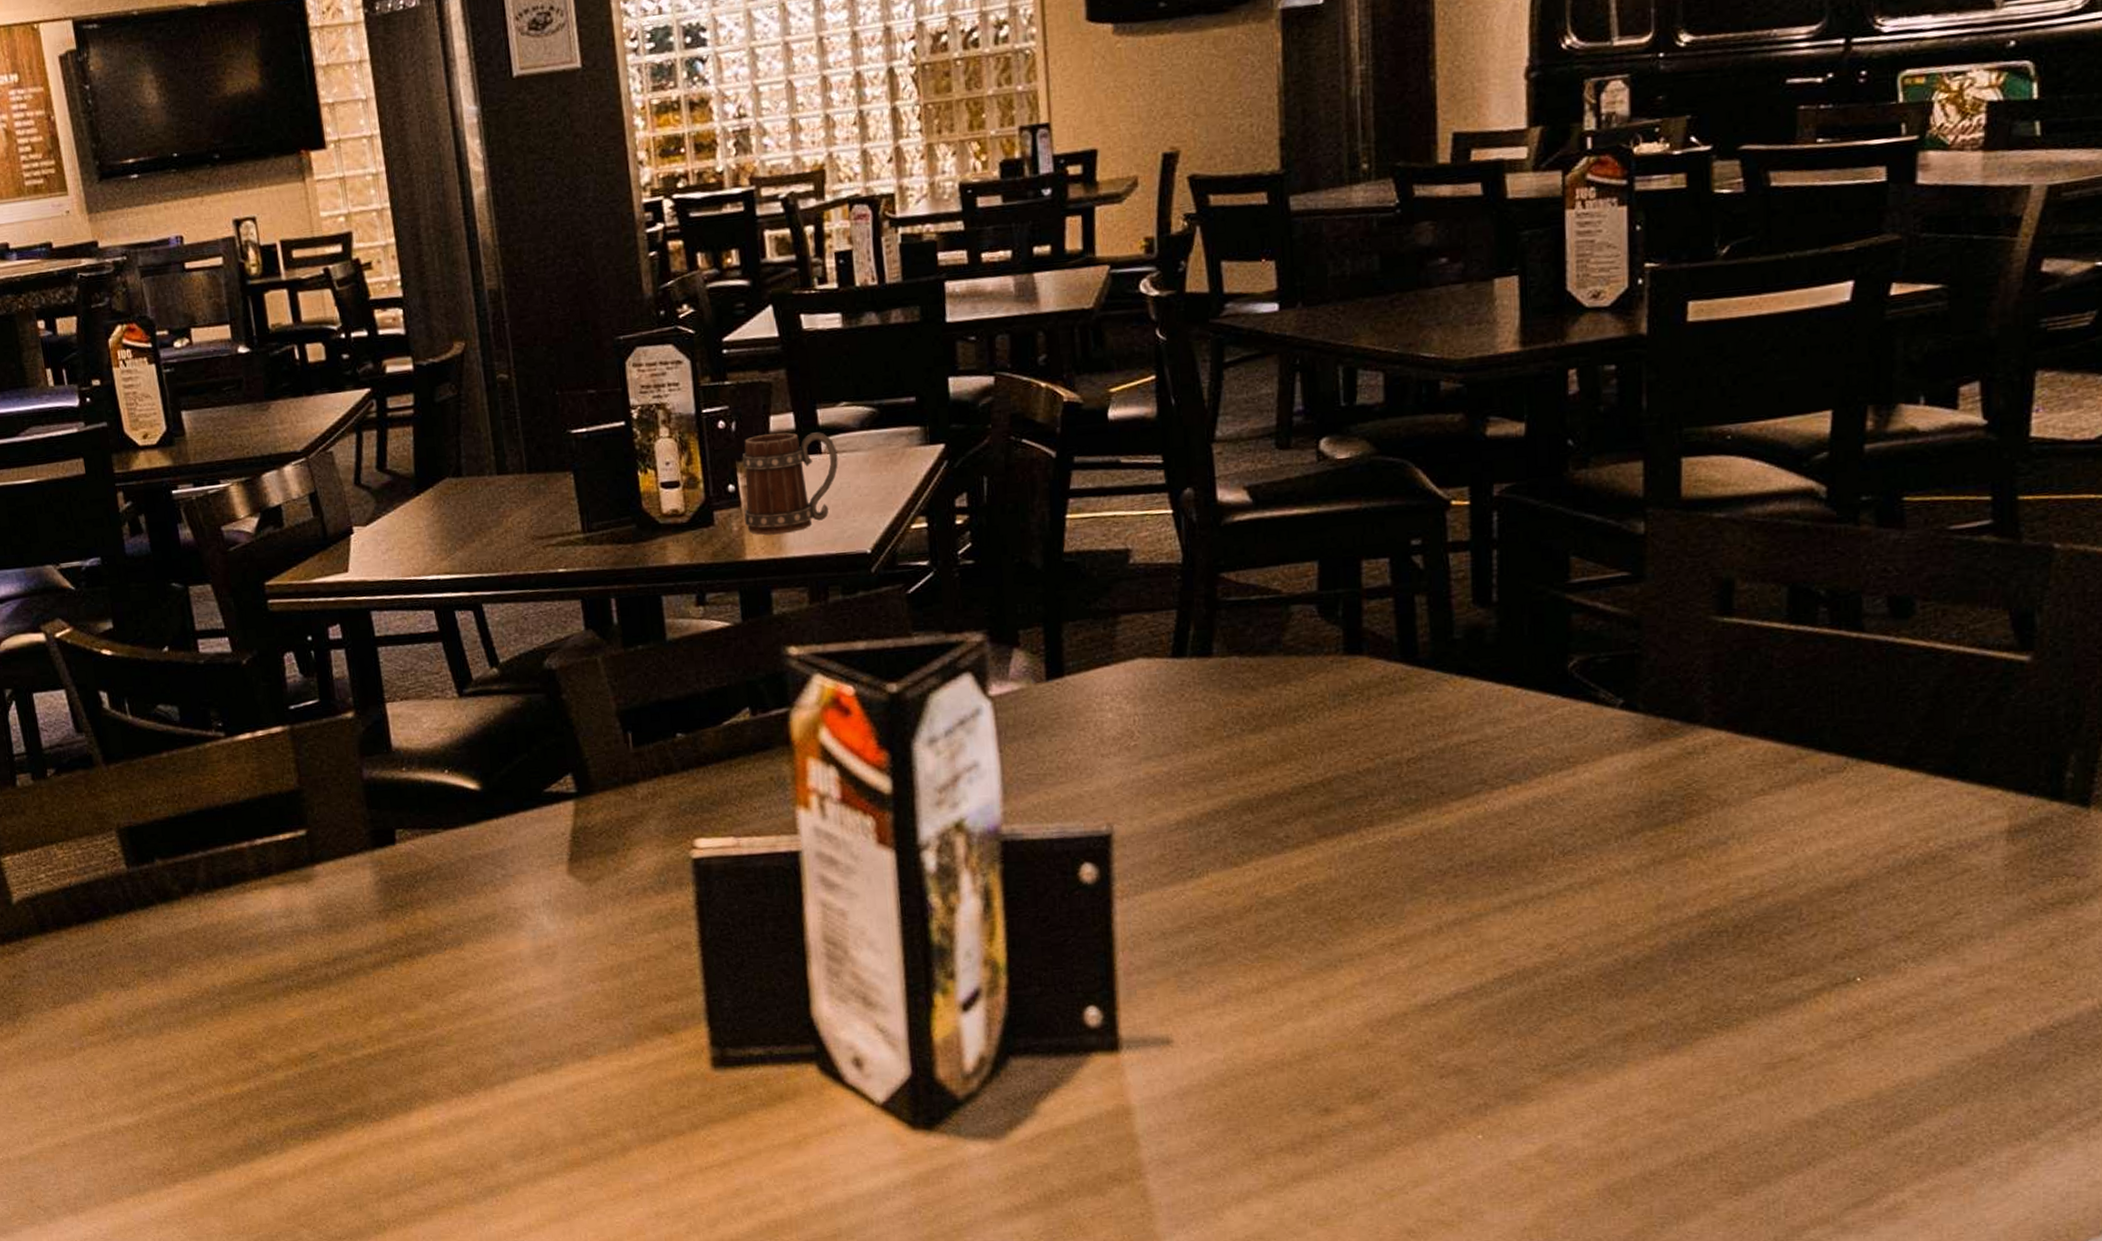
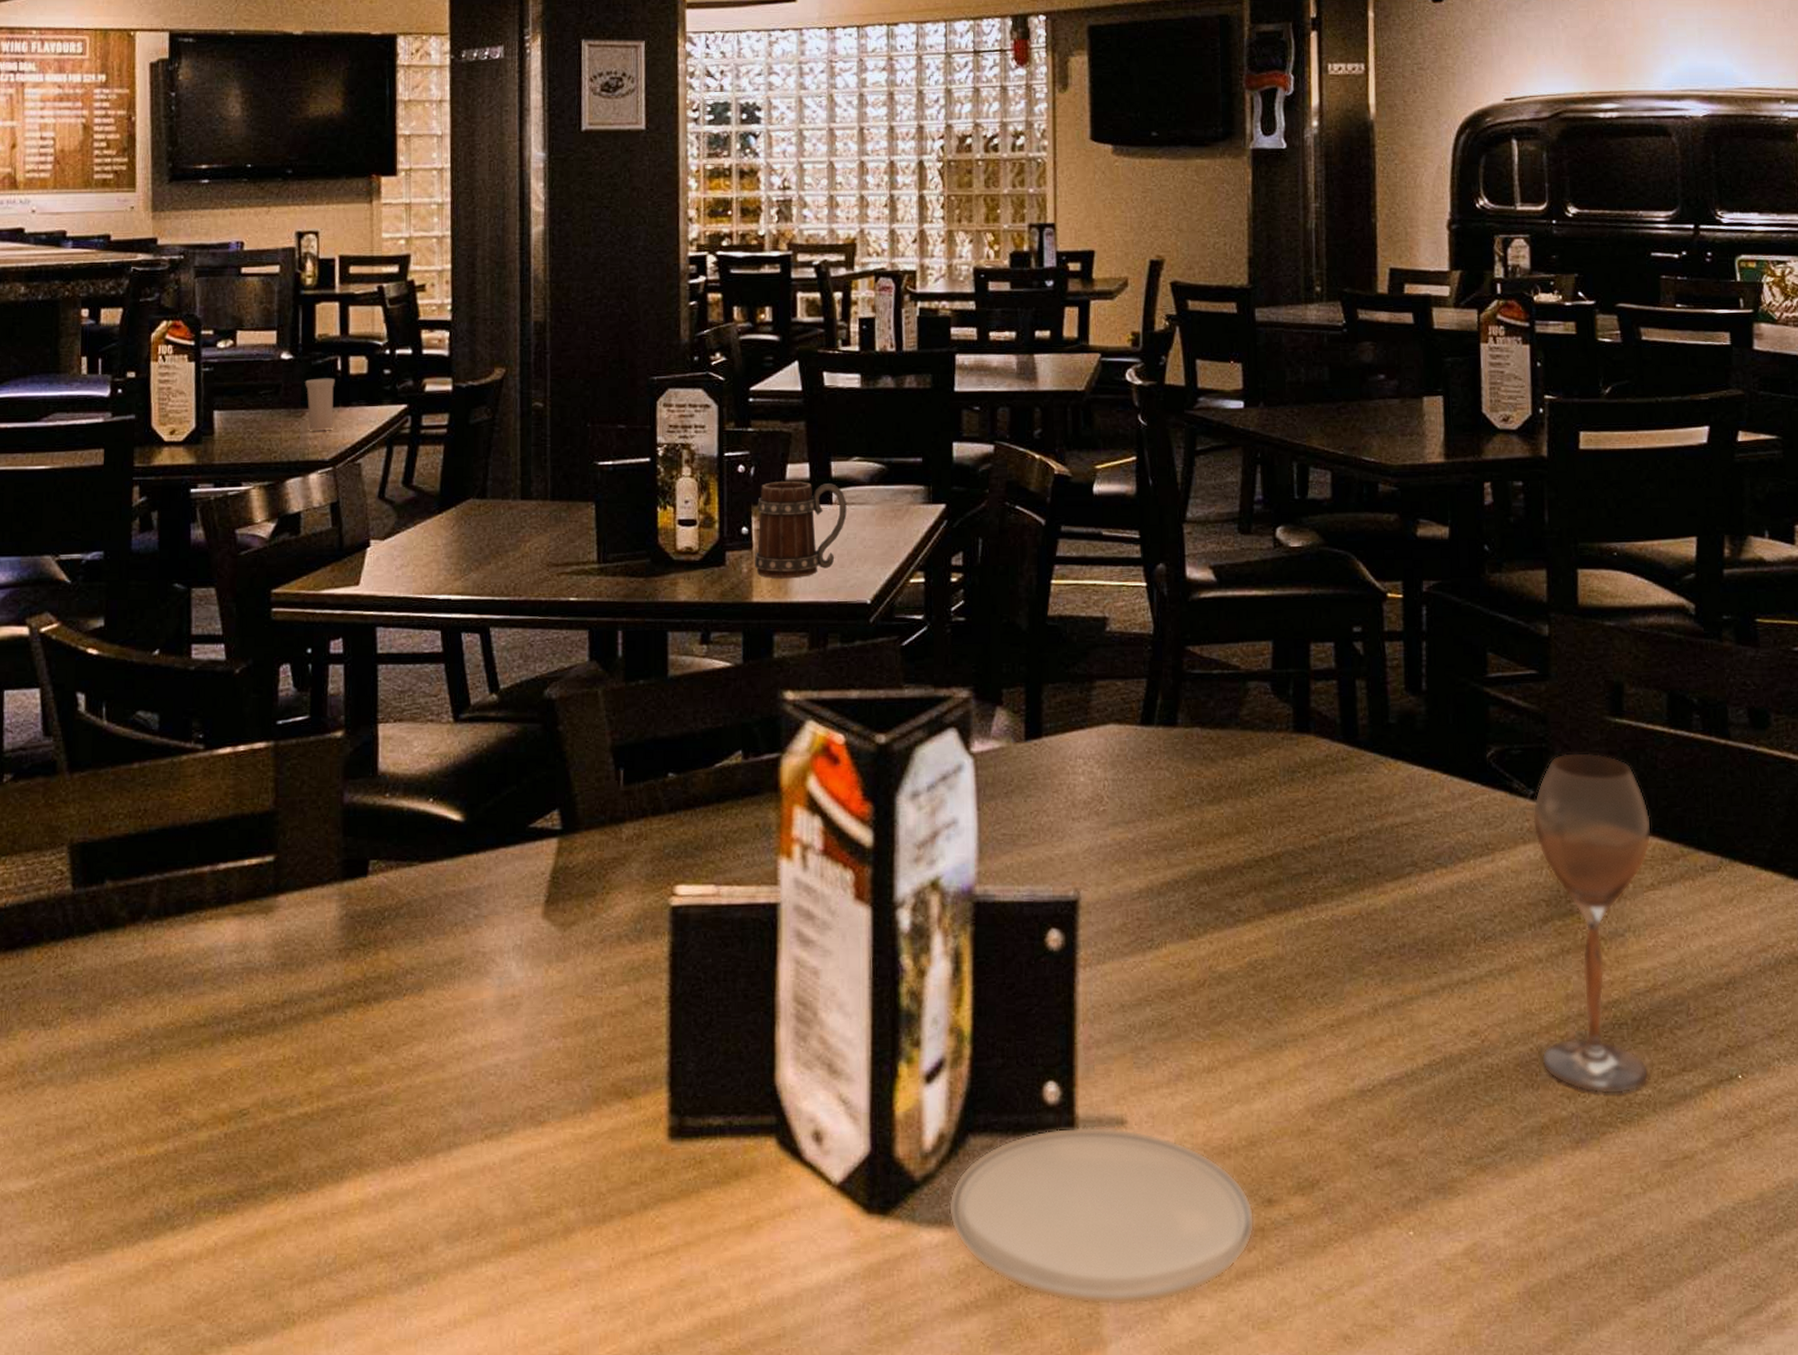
cup: none [265,368,300,423] -> present [305,378,335,431]
plate: none [993,1046,1311,1206] -> present [948,1127,1255,1305]
wineglass: none [1622,656,1764,1001] -> present [1533,752,1652,1094]

